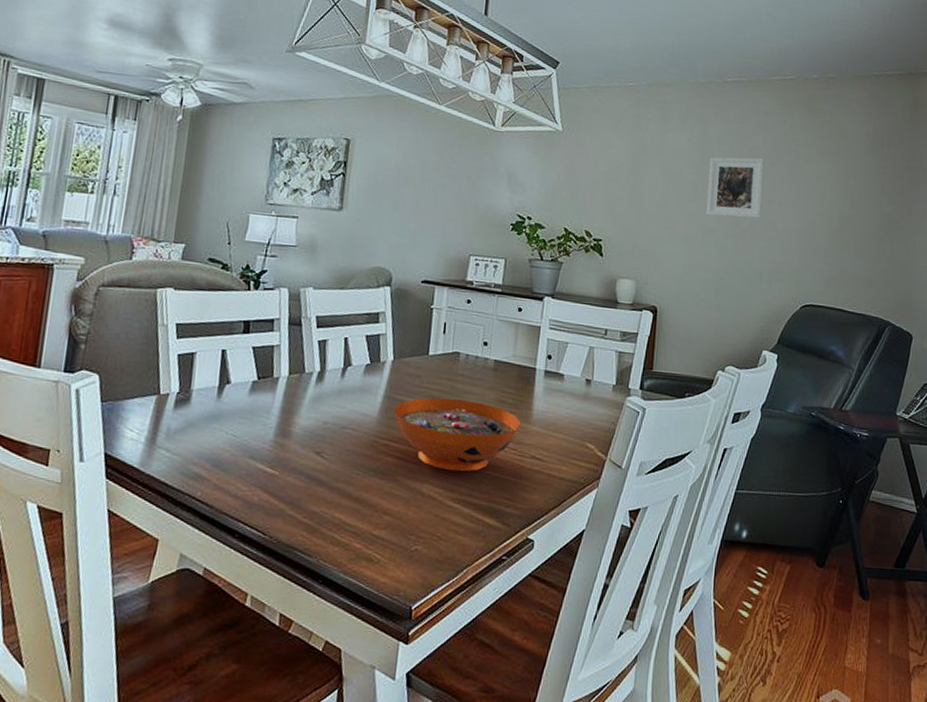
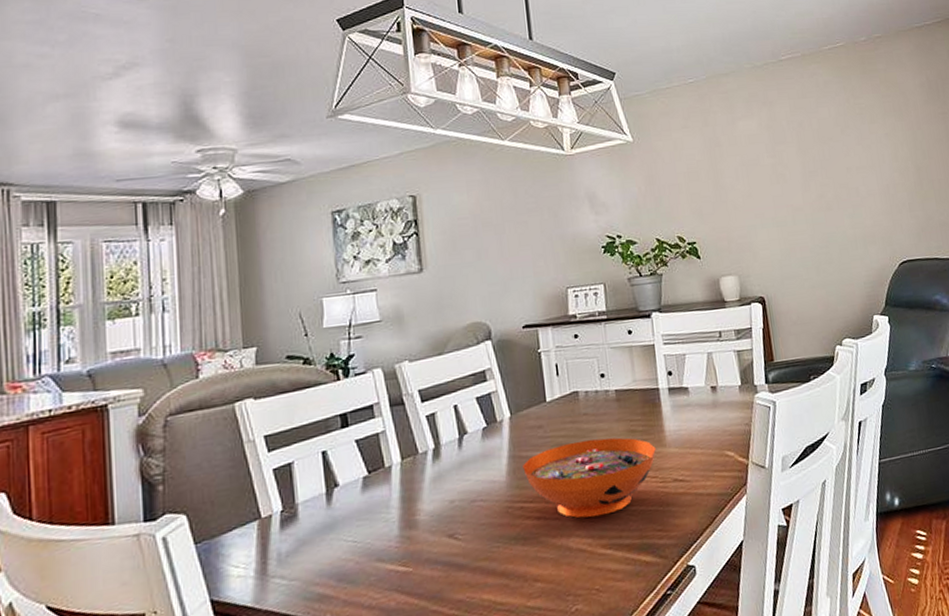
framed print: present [706,157,765,219] -> none [782,127,843,195]

